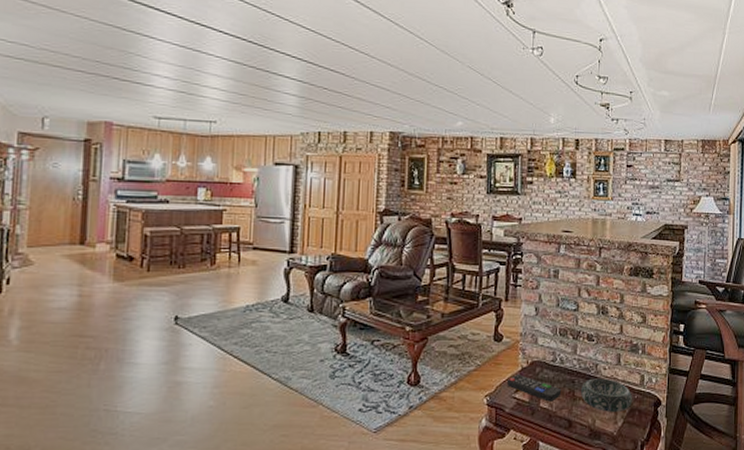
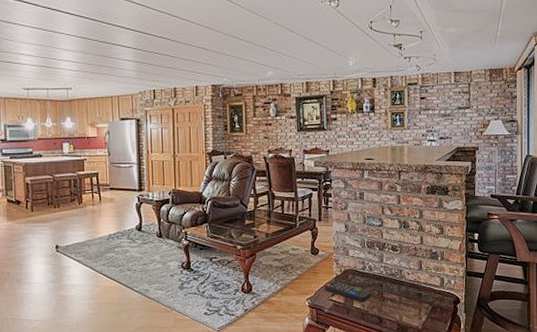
decorative bowl: present [580,378,633,412] -> none [388,282,435,310]

